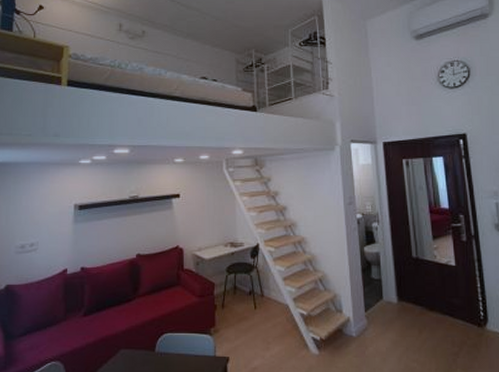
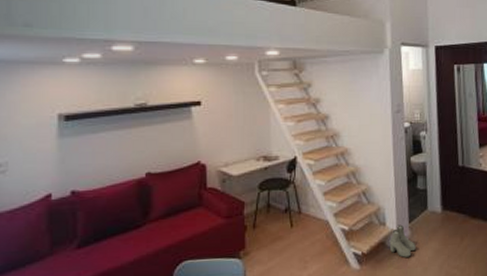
boots: none [346,313,373,346] -> present [389,224,416,258]

